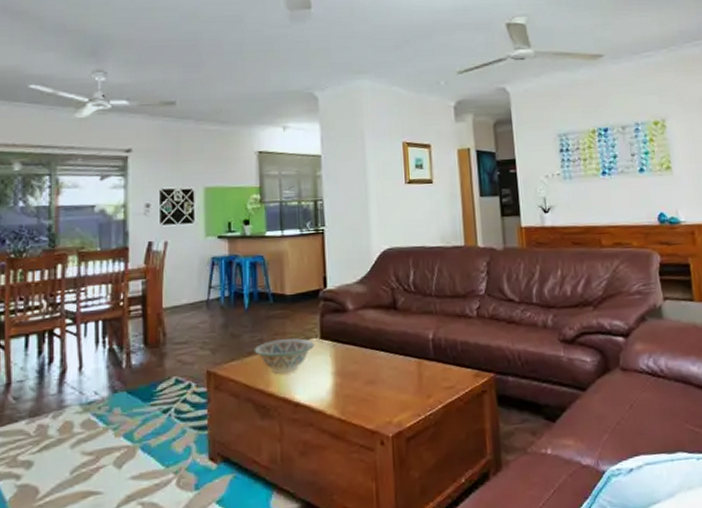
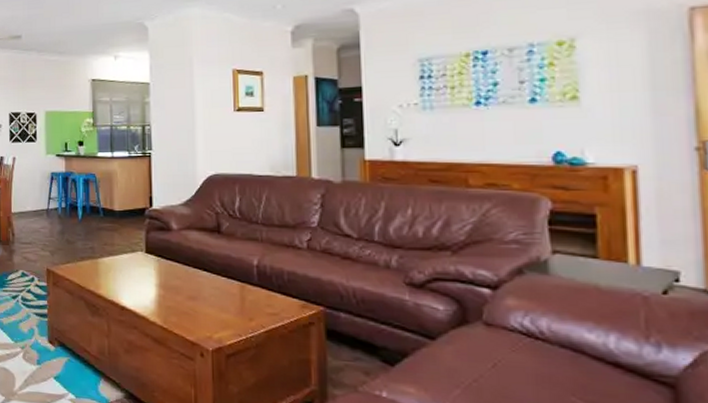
decorative bowl: present [254,338,315,374] -> none [86,249,140,279]

